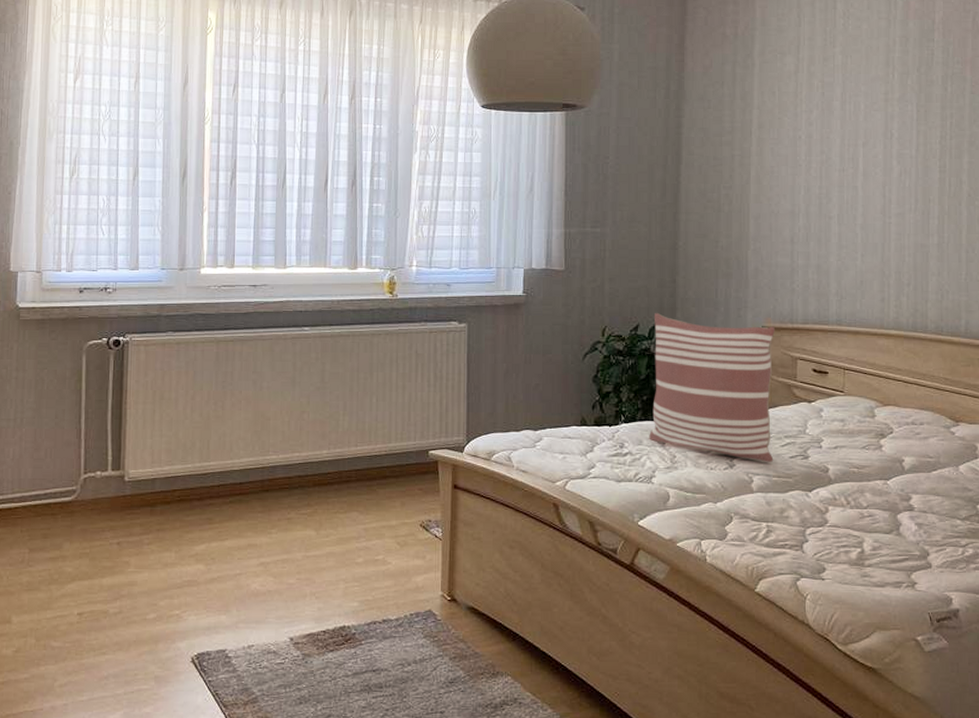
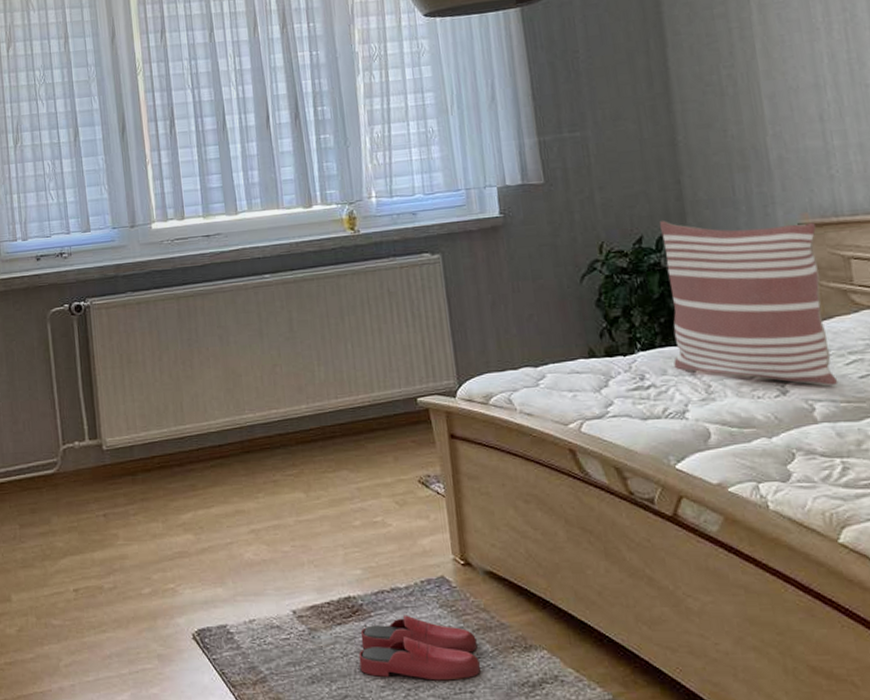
slippers: none [345,644,452,702] -> present [358,615,481,681]

